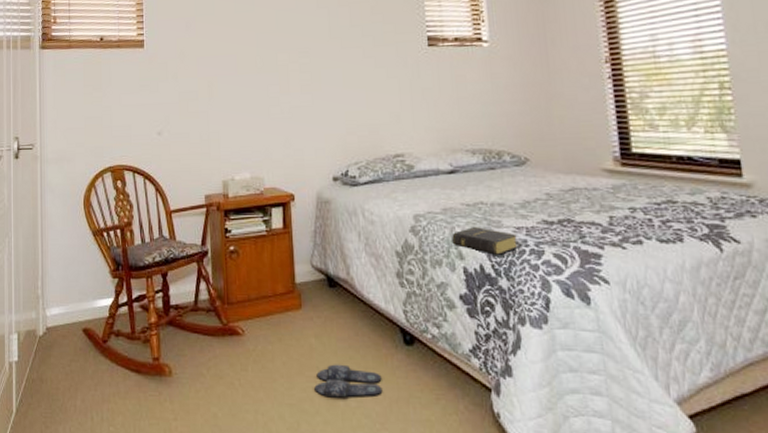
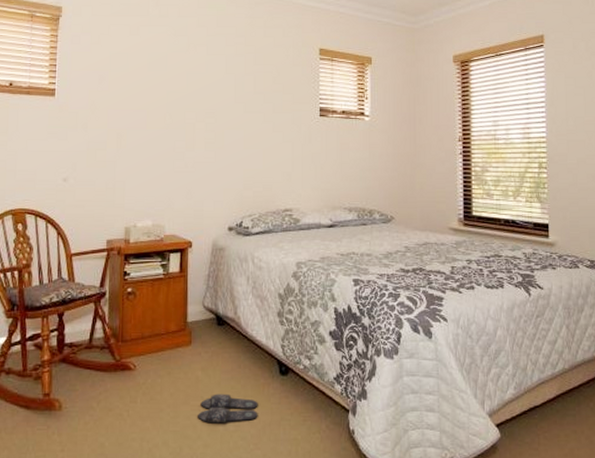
book: present [452,227,518,255] -> none [327,274,379,297]

